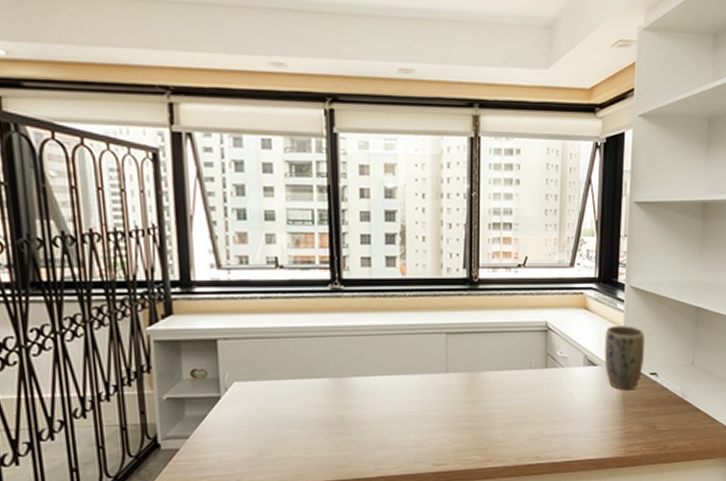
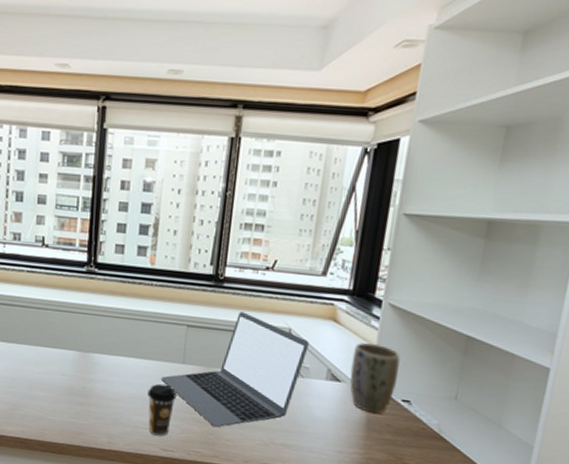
coffee cup: none [413,397,443,452] -> present [147,383,177,437]
laptop: none [426,312,565,431] -> present [161,311,309,428]

